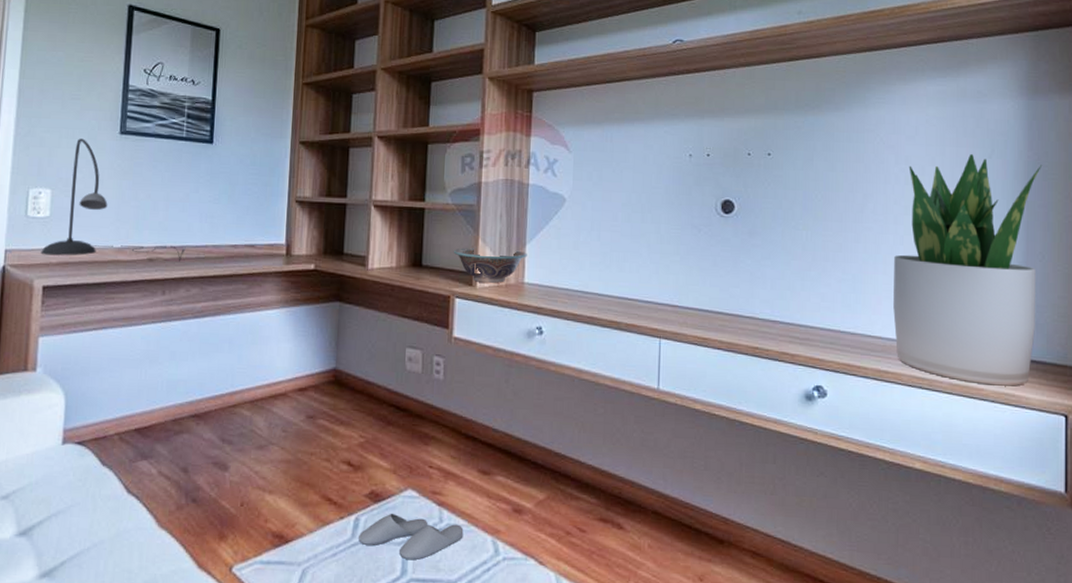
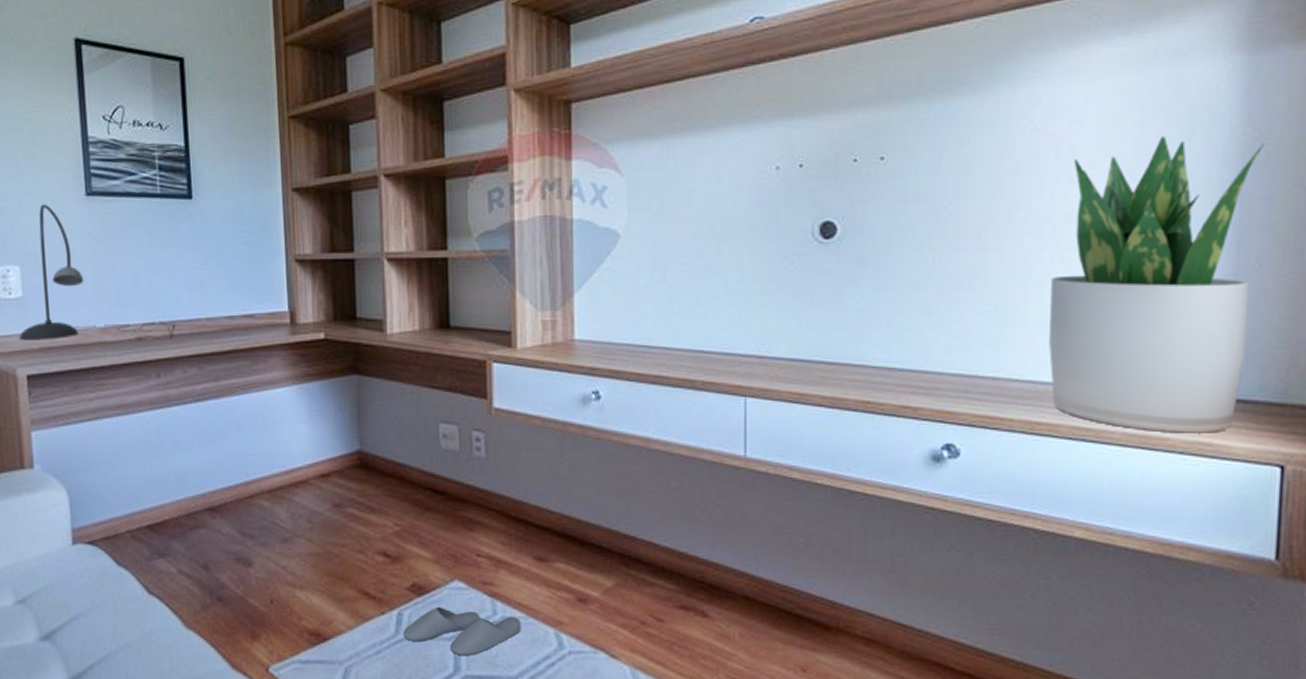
decorative bowl: present [453,247,527,284] -> none [486,301,576,344]

